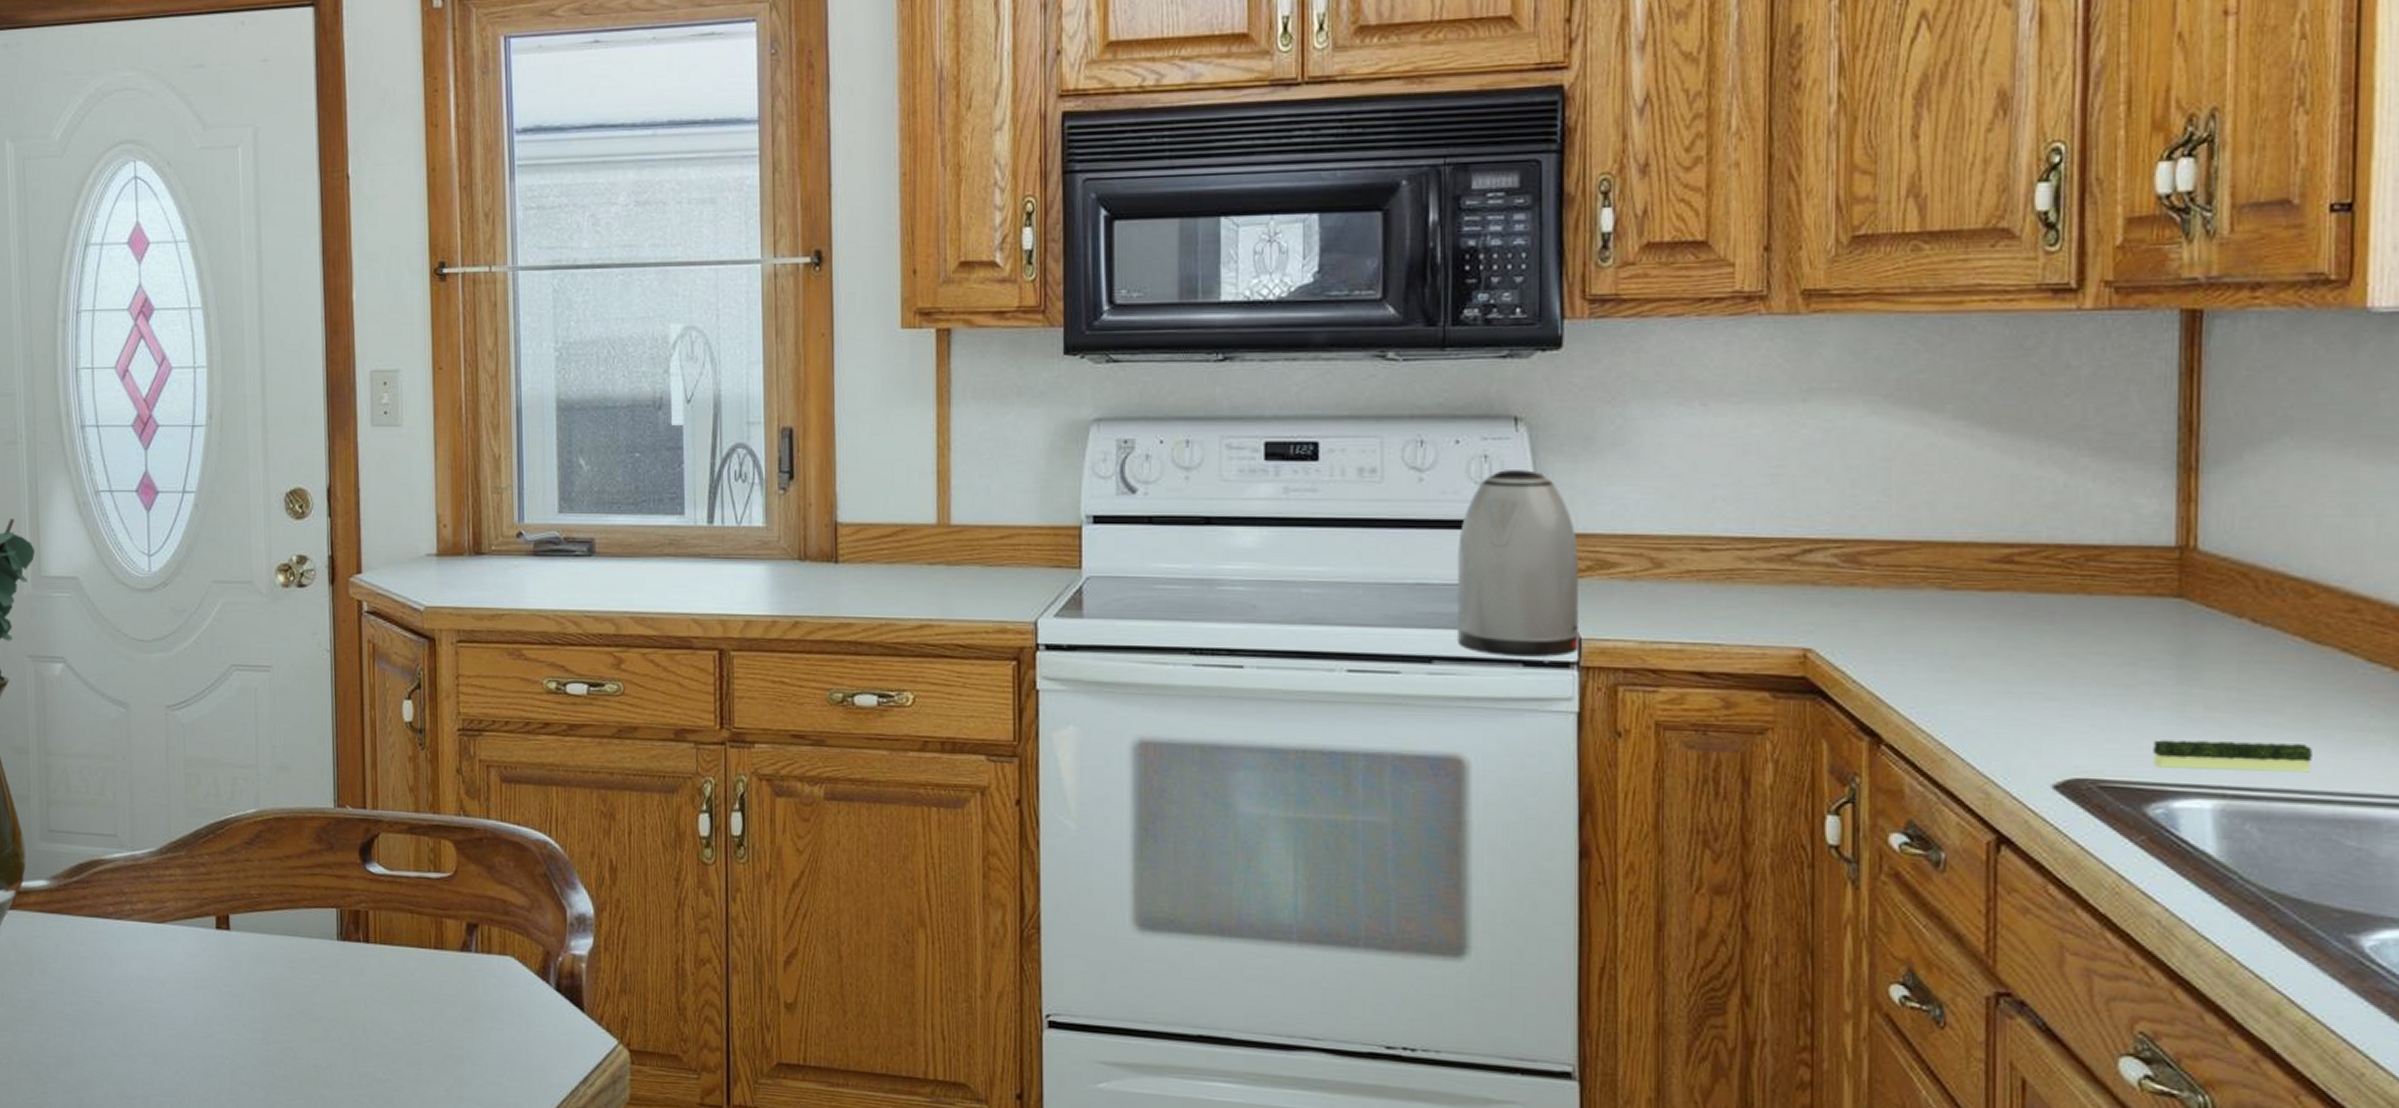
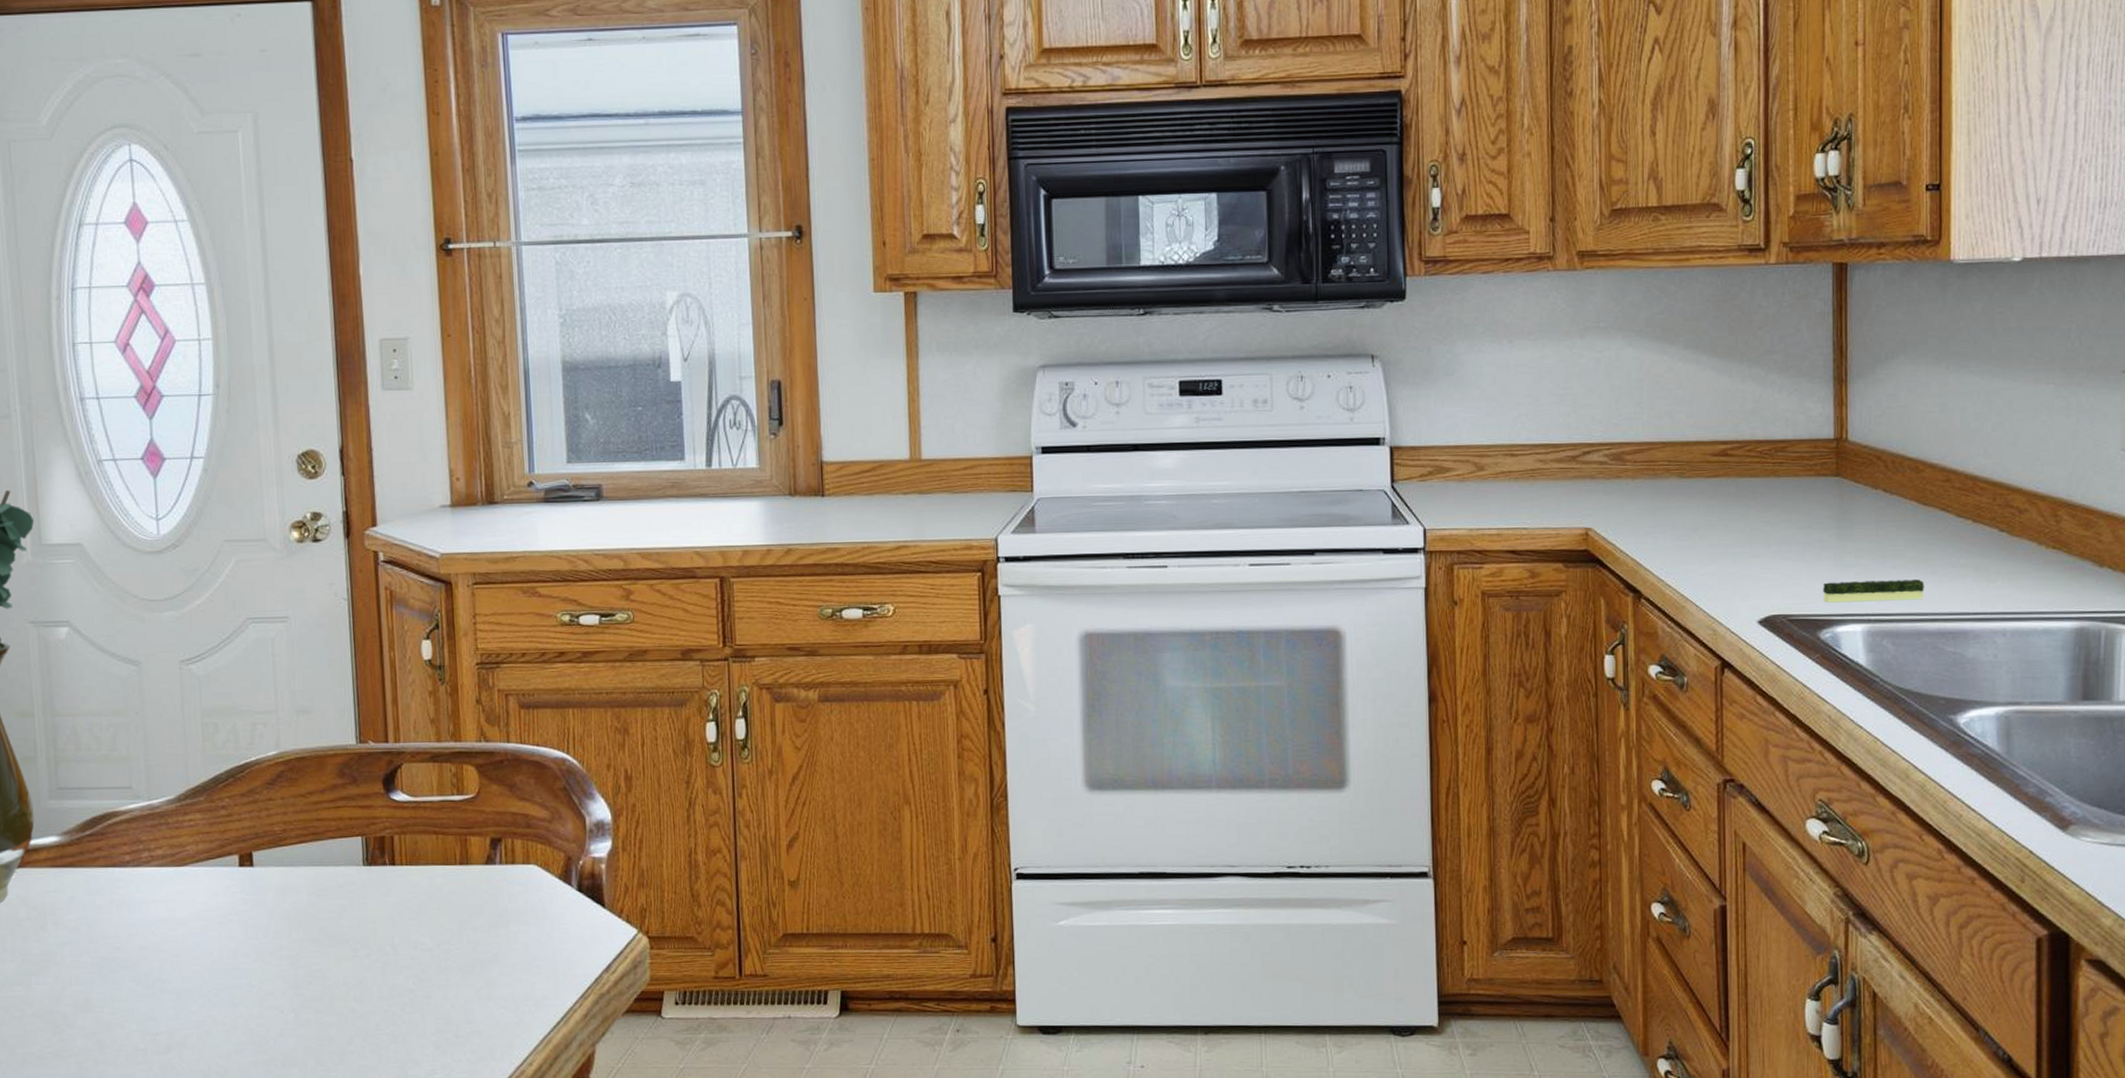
kettle: present [1456,470,1580,658] -> none [1331,397,1425,547]

